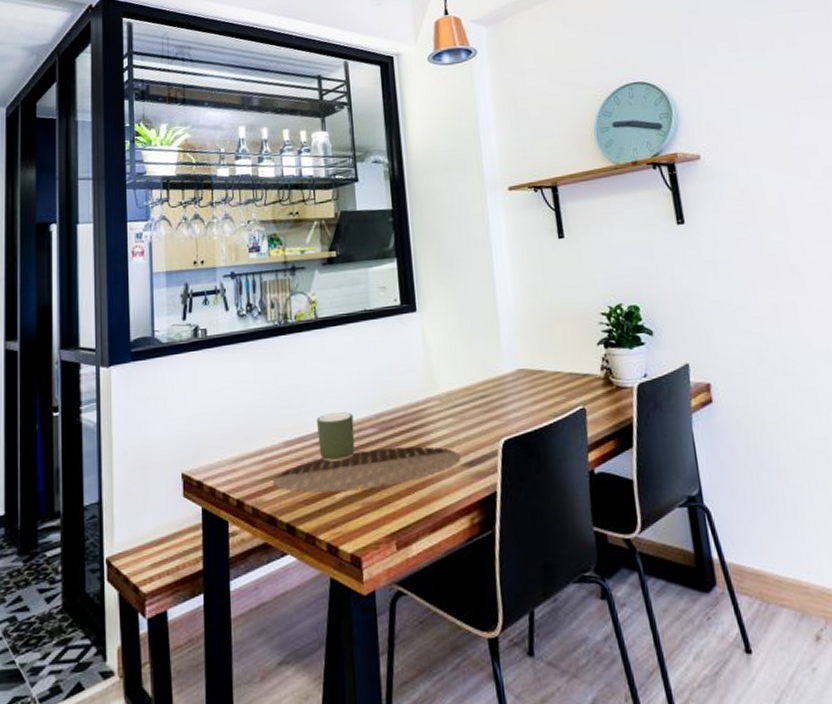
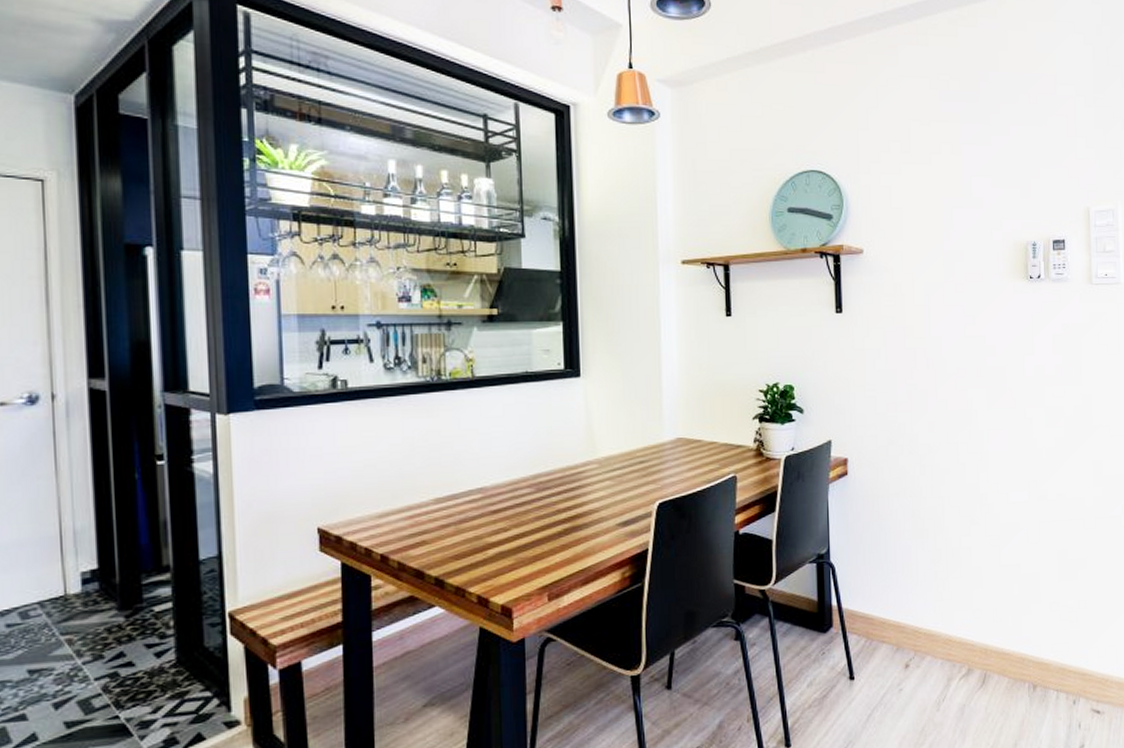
place mat: present [273,446,461,493] -> none [422,506,617,549]
mug: present [317,412,355,462] -> none [471,472,511,519]

